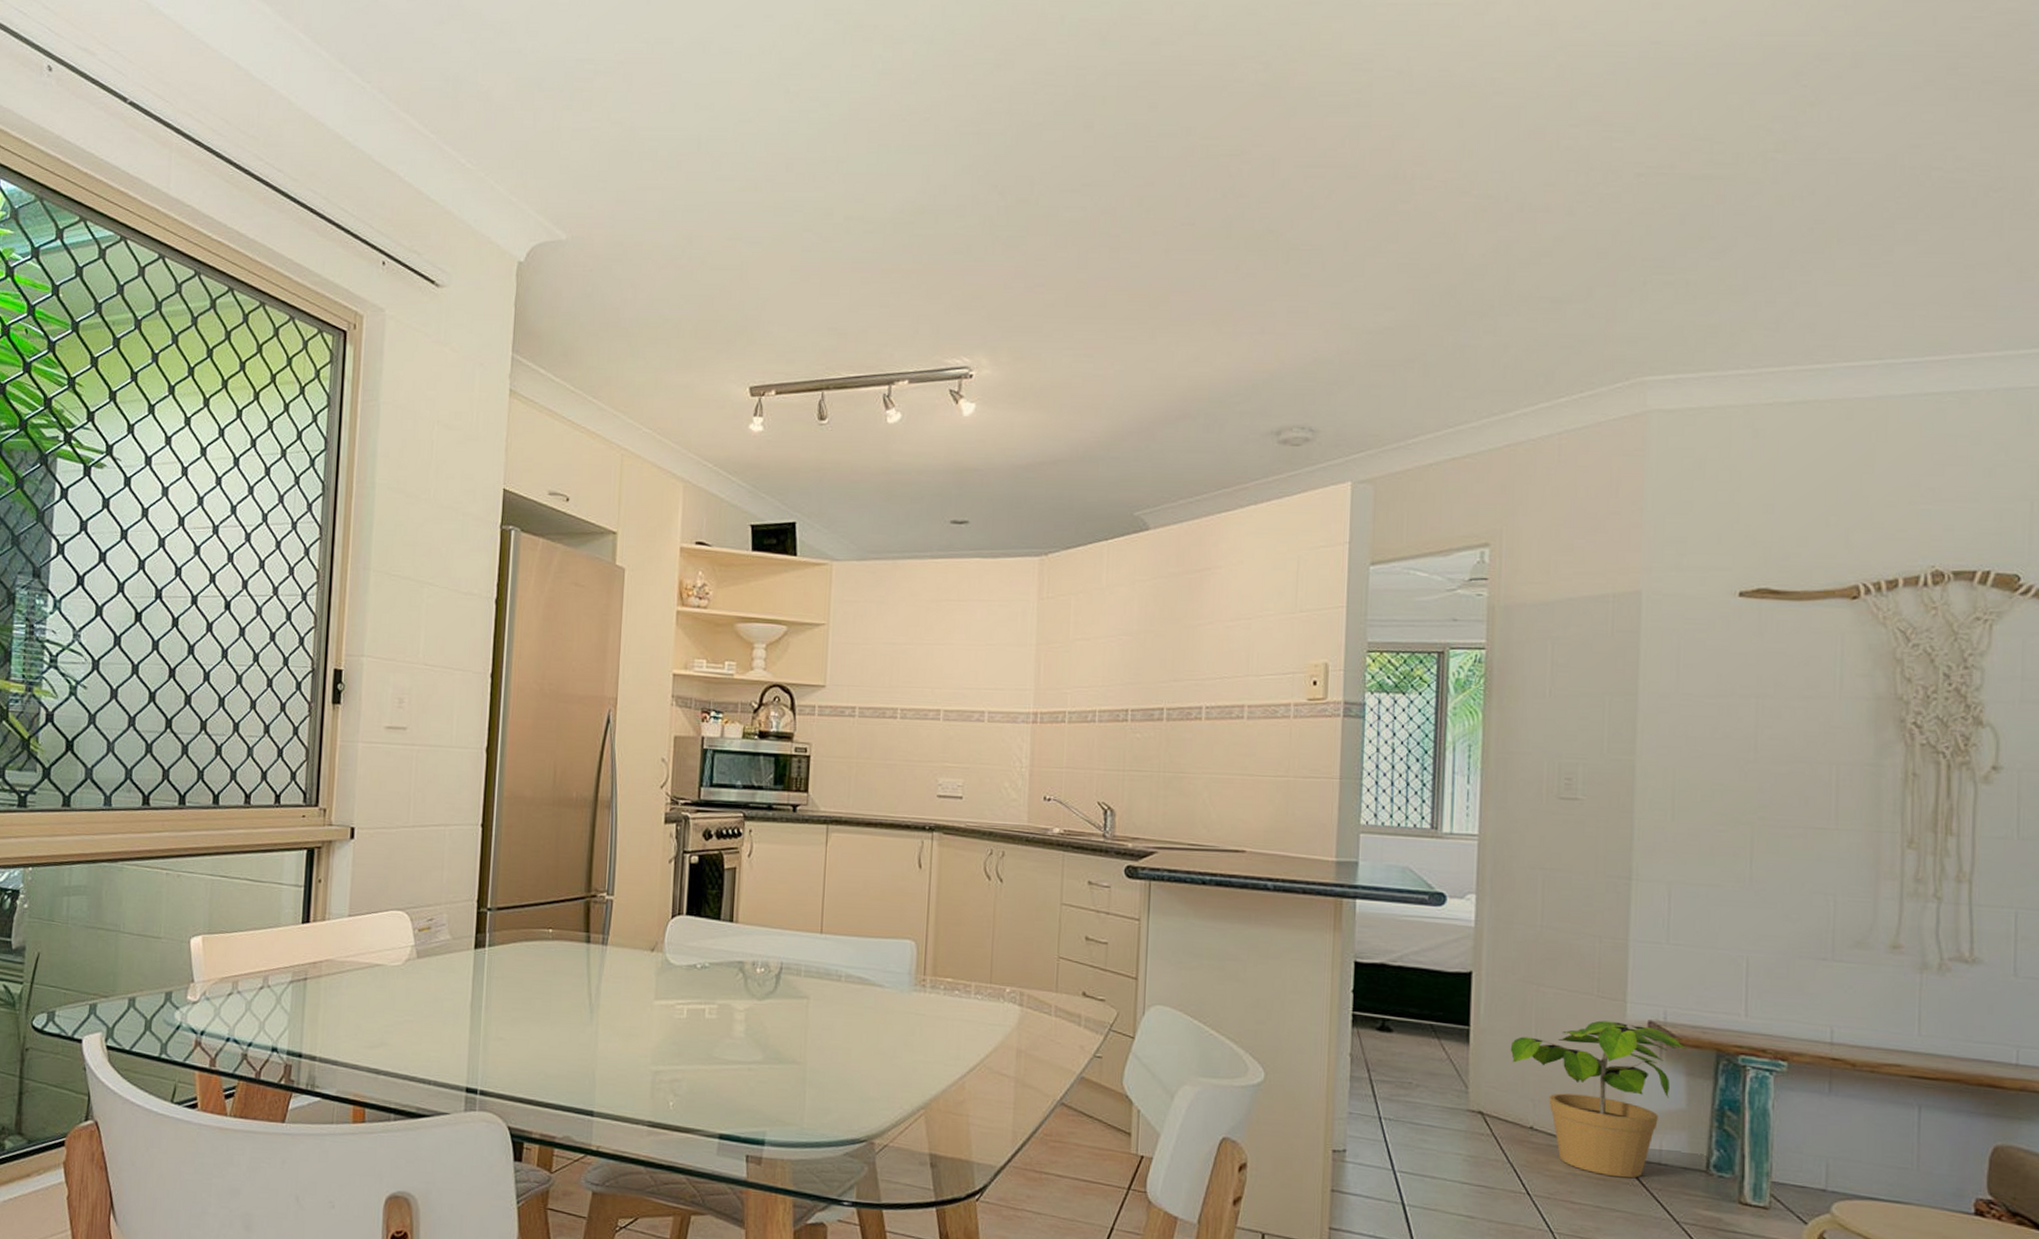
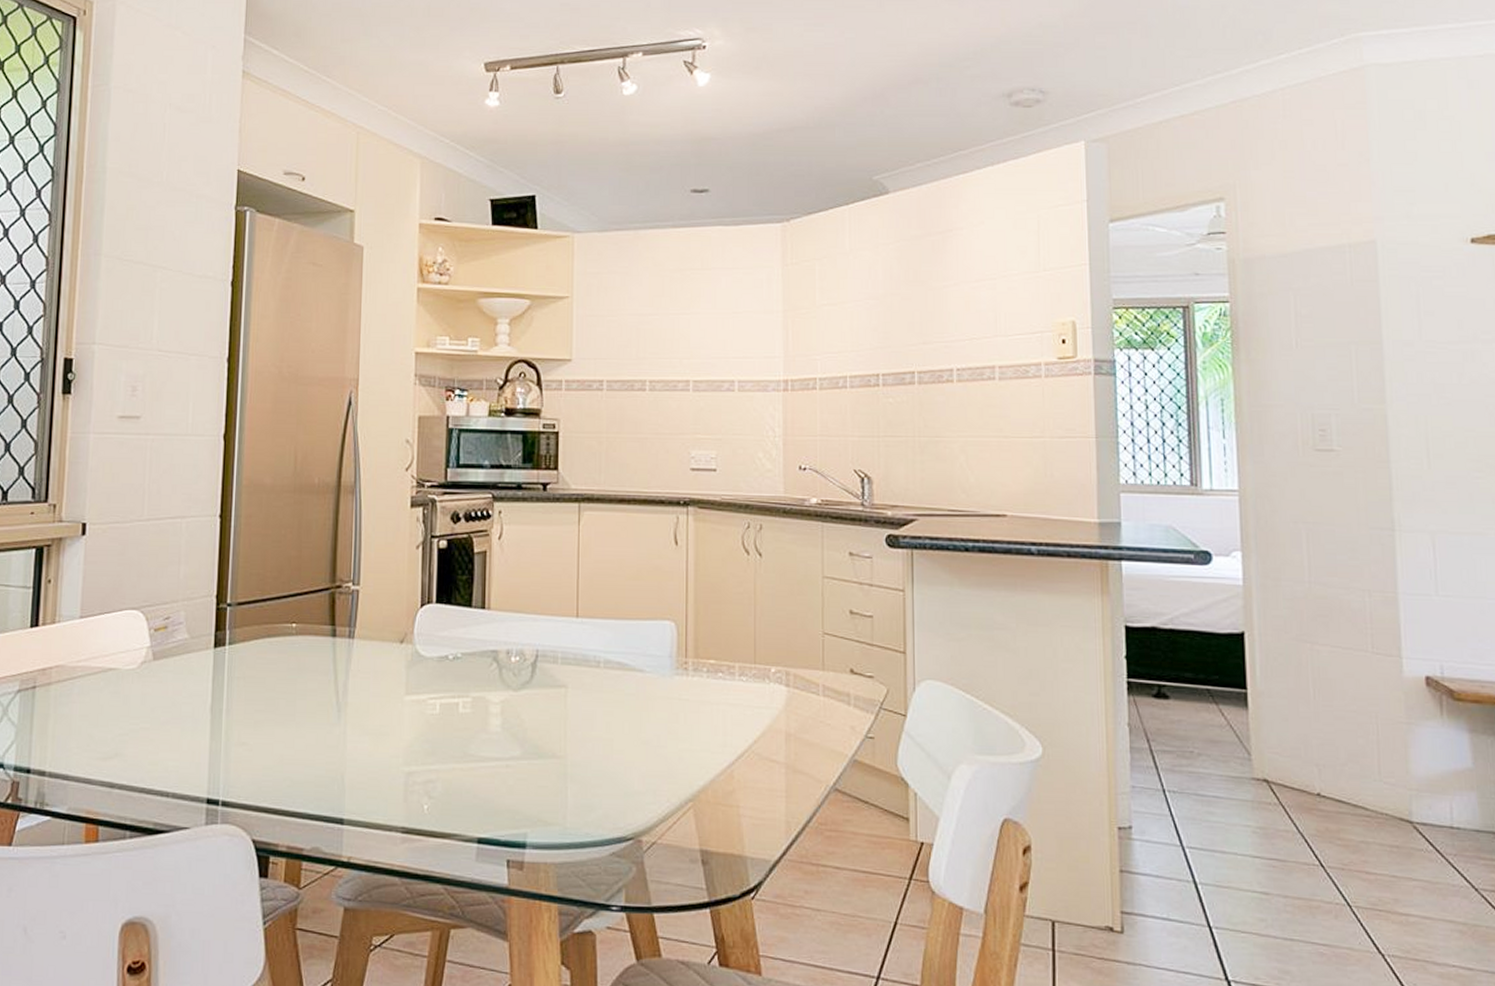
potted plant: present [1510,1020,1685,1178] -> none [1289,678,1465,844]

